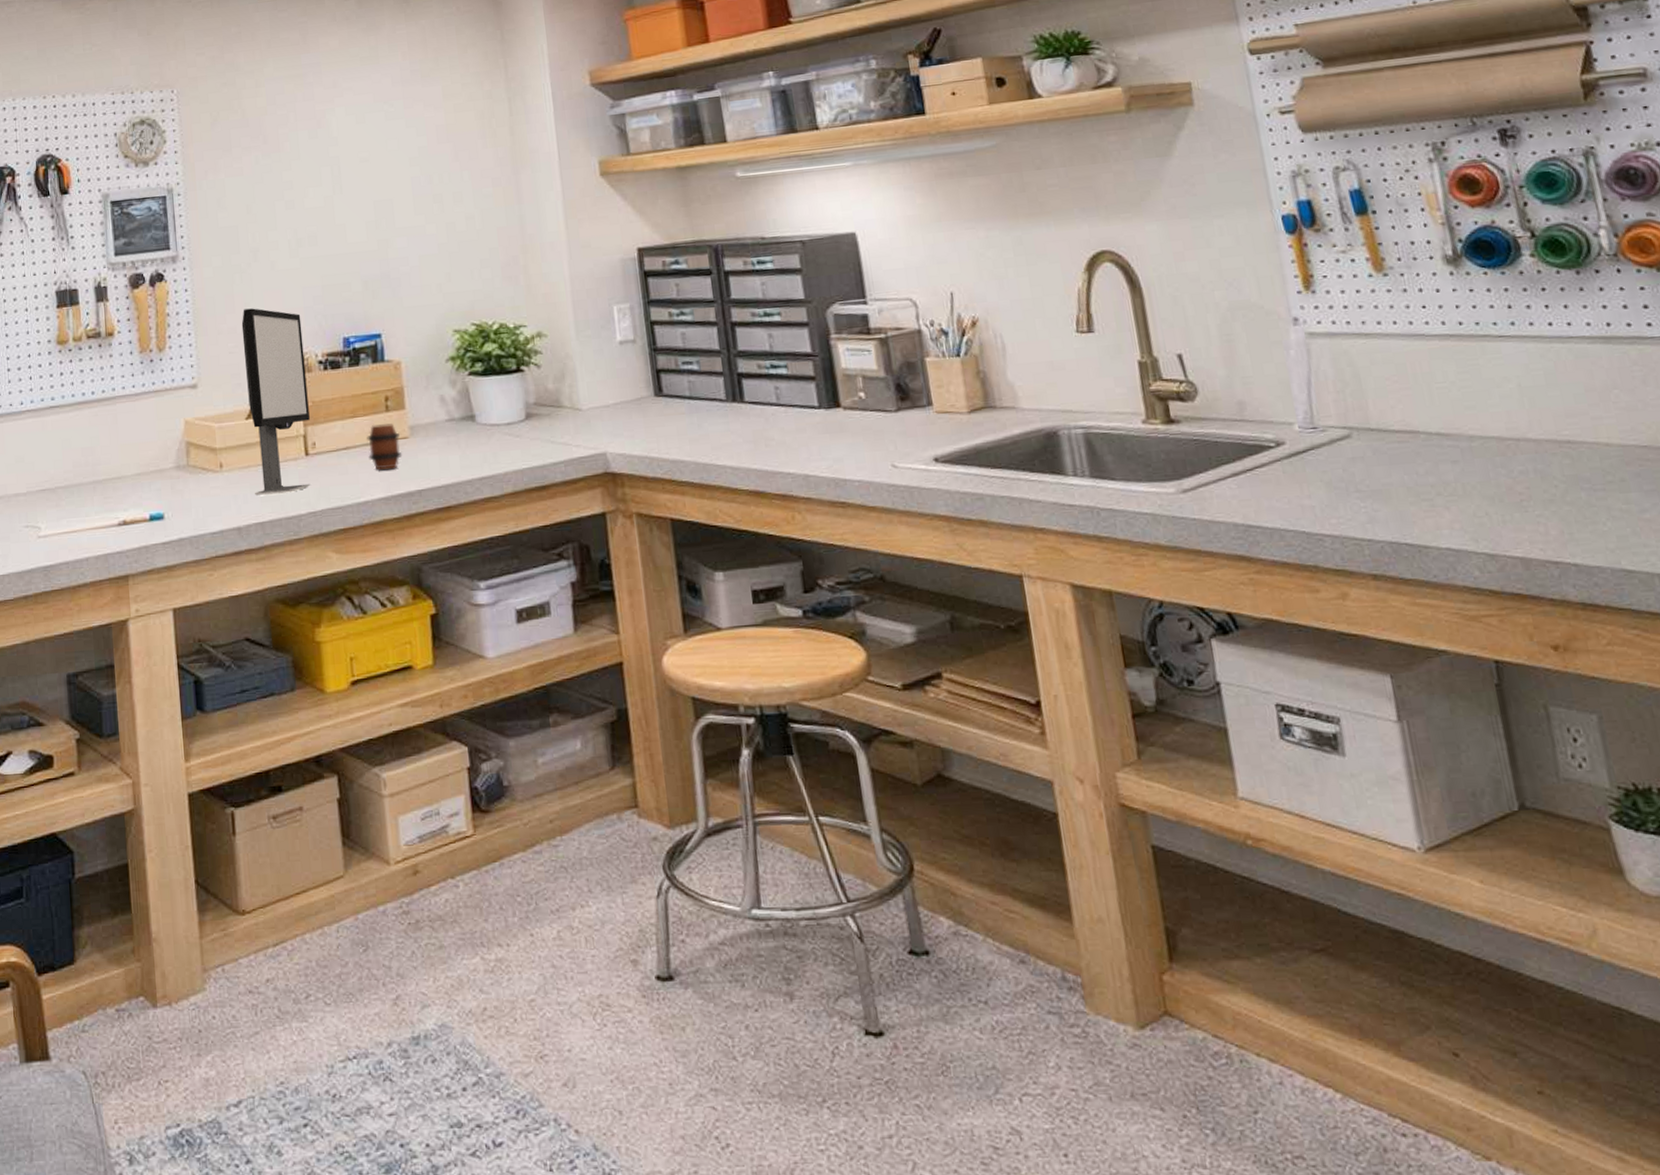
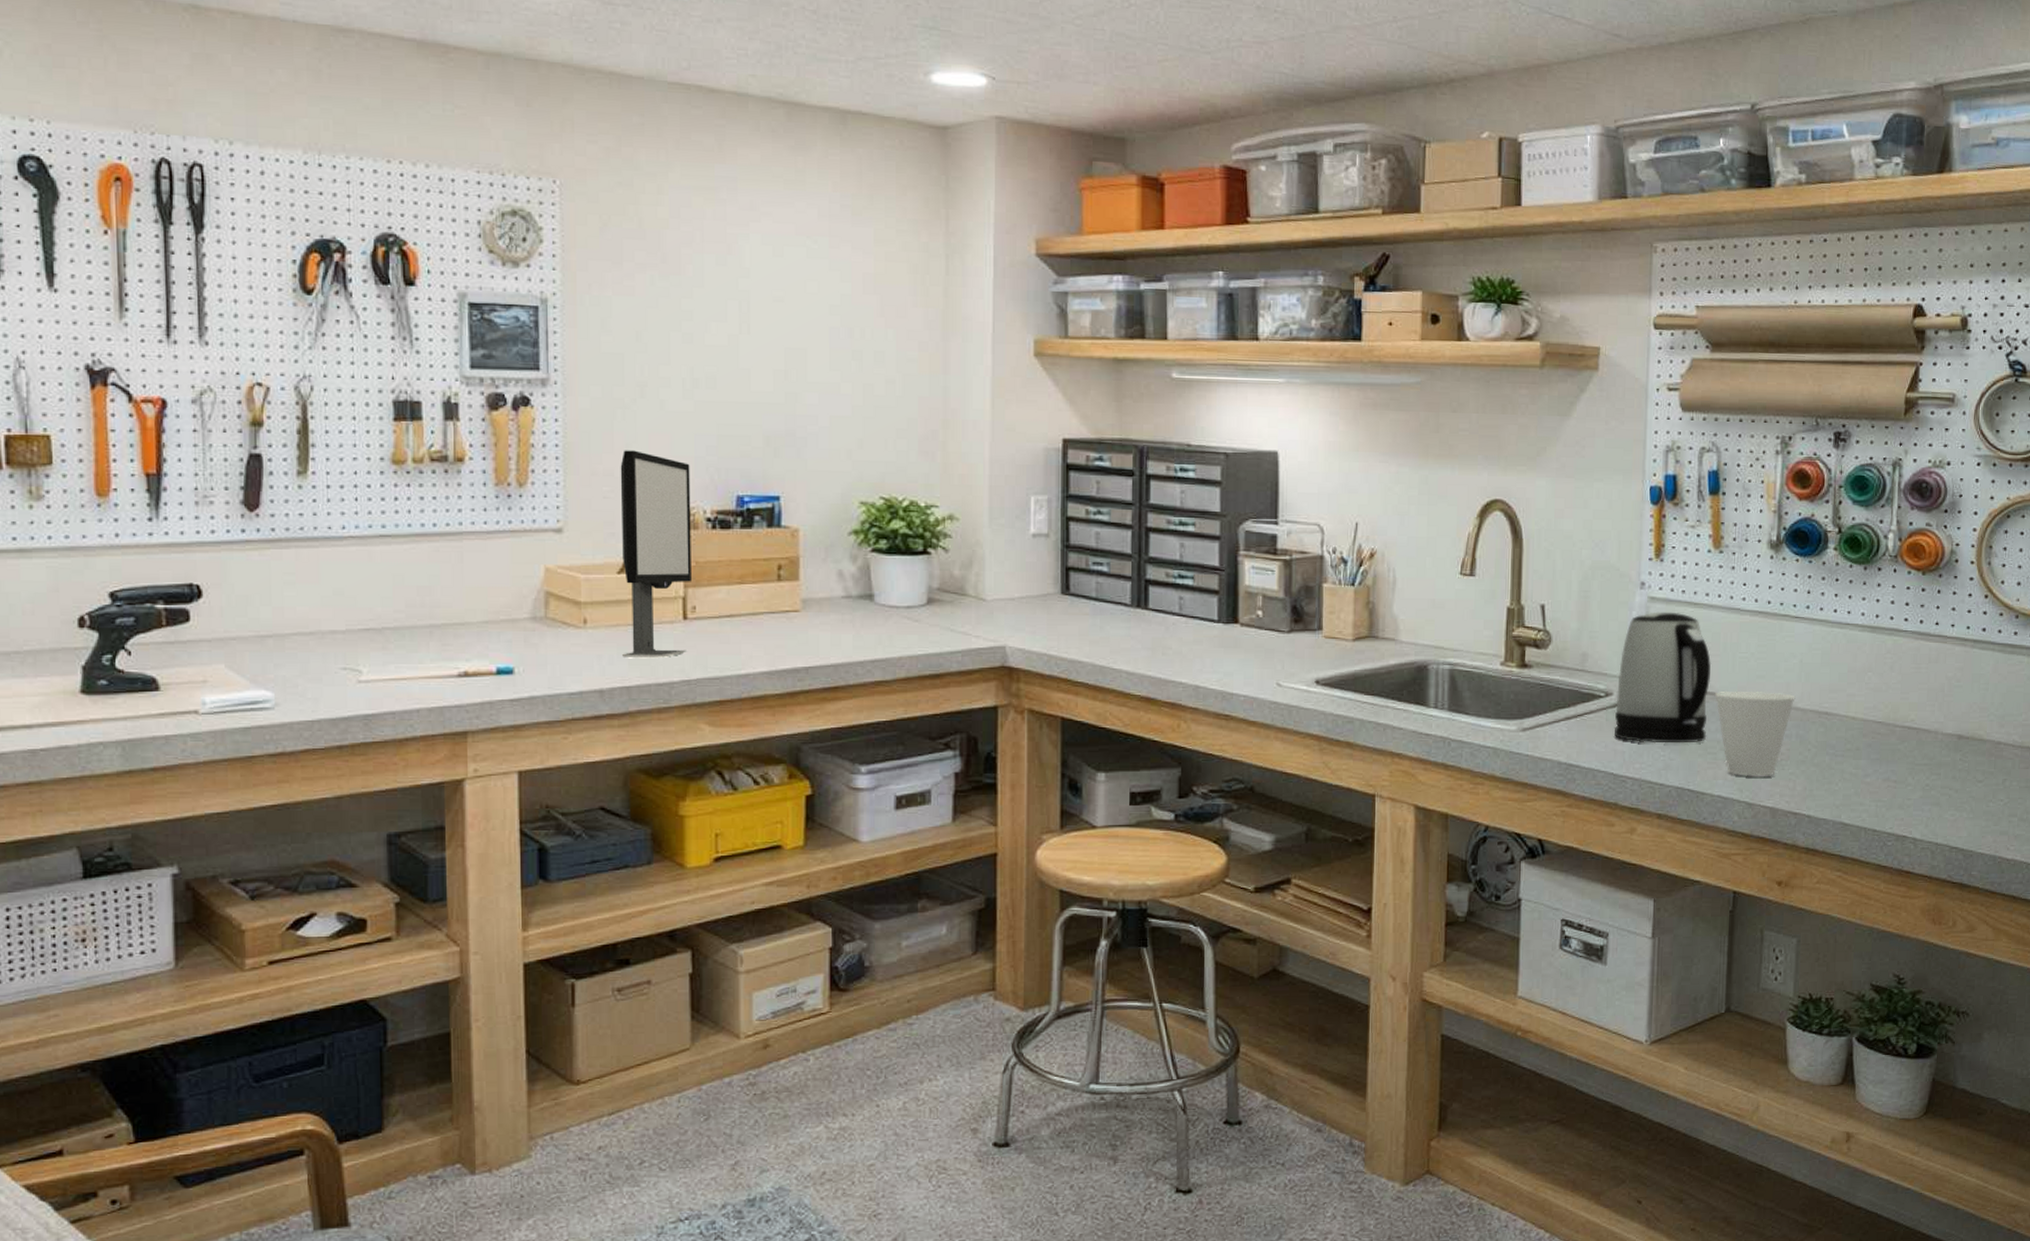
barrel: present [366,423,403,470] -> none [754,594,792,642]
kettle: none [1286,346,1416,494] -> present [1614,611,1712,743]
cup: none [1414,423,1522,523] -> present [1714,690,1796,776]

